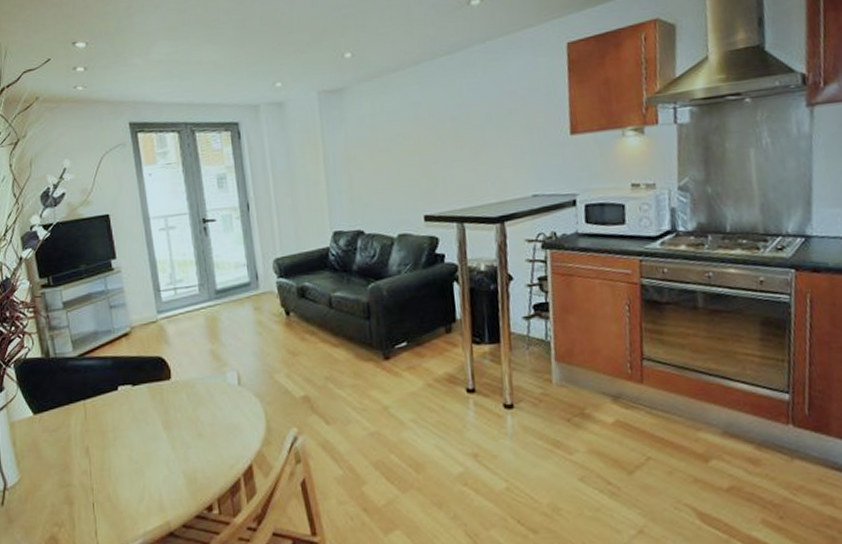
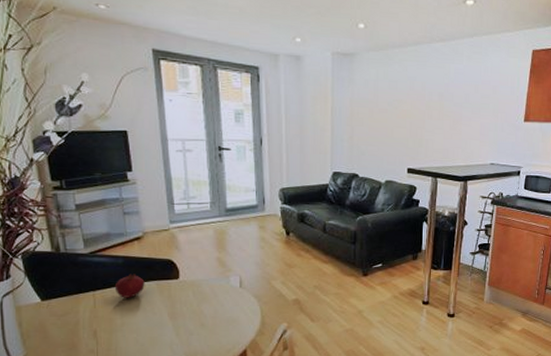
fruit: none [104,376,136,407] -> present [114,274,145,298]

